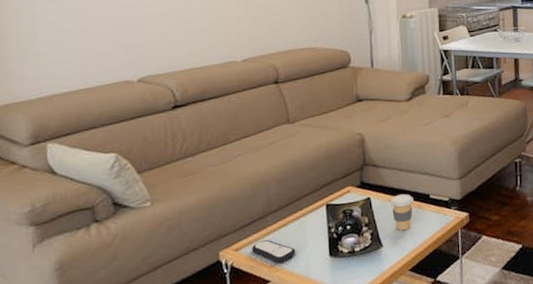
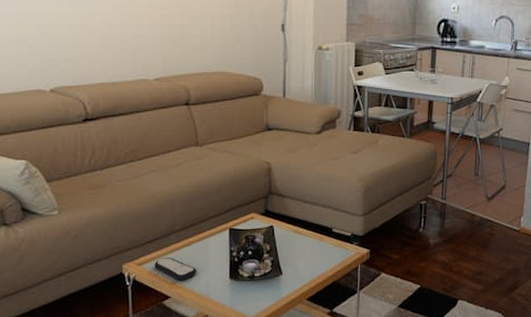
coffee cup: present [390,193,414,231] -> none [293,225,316,261]

